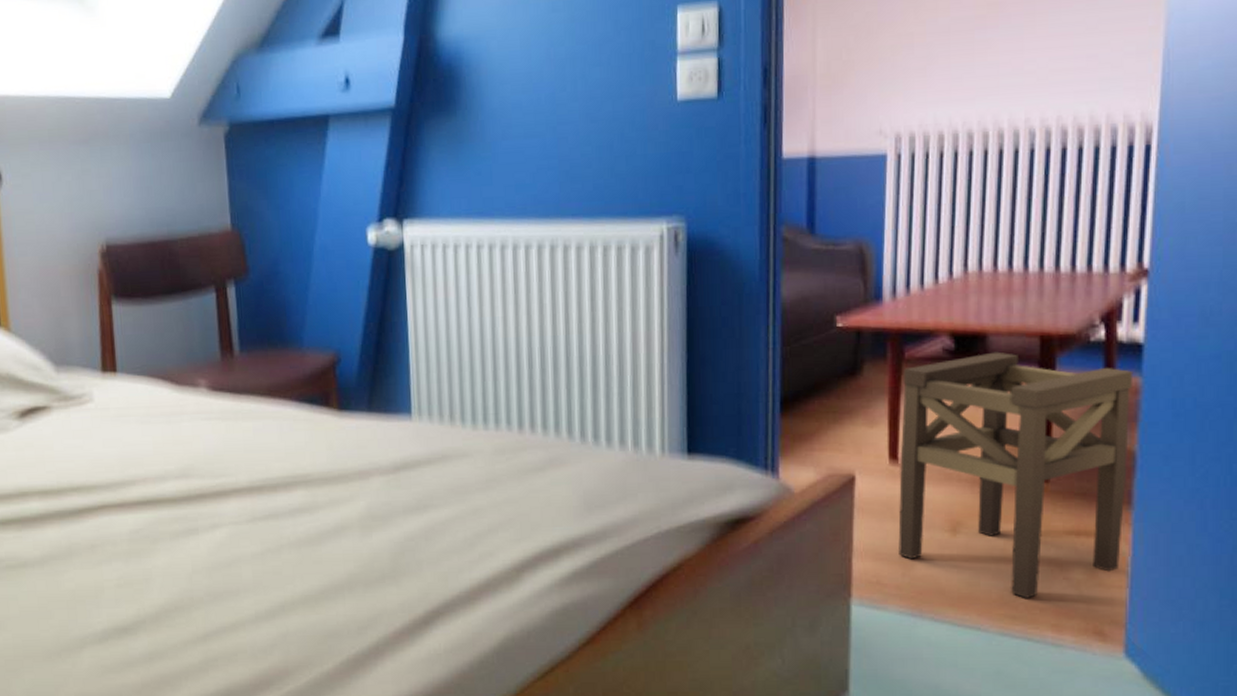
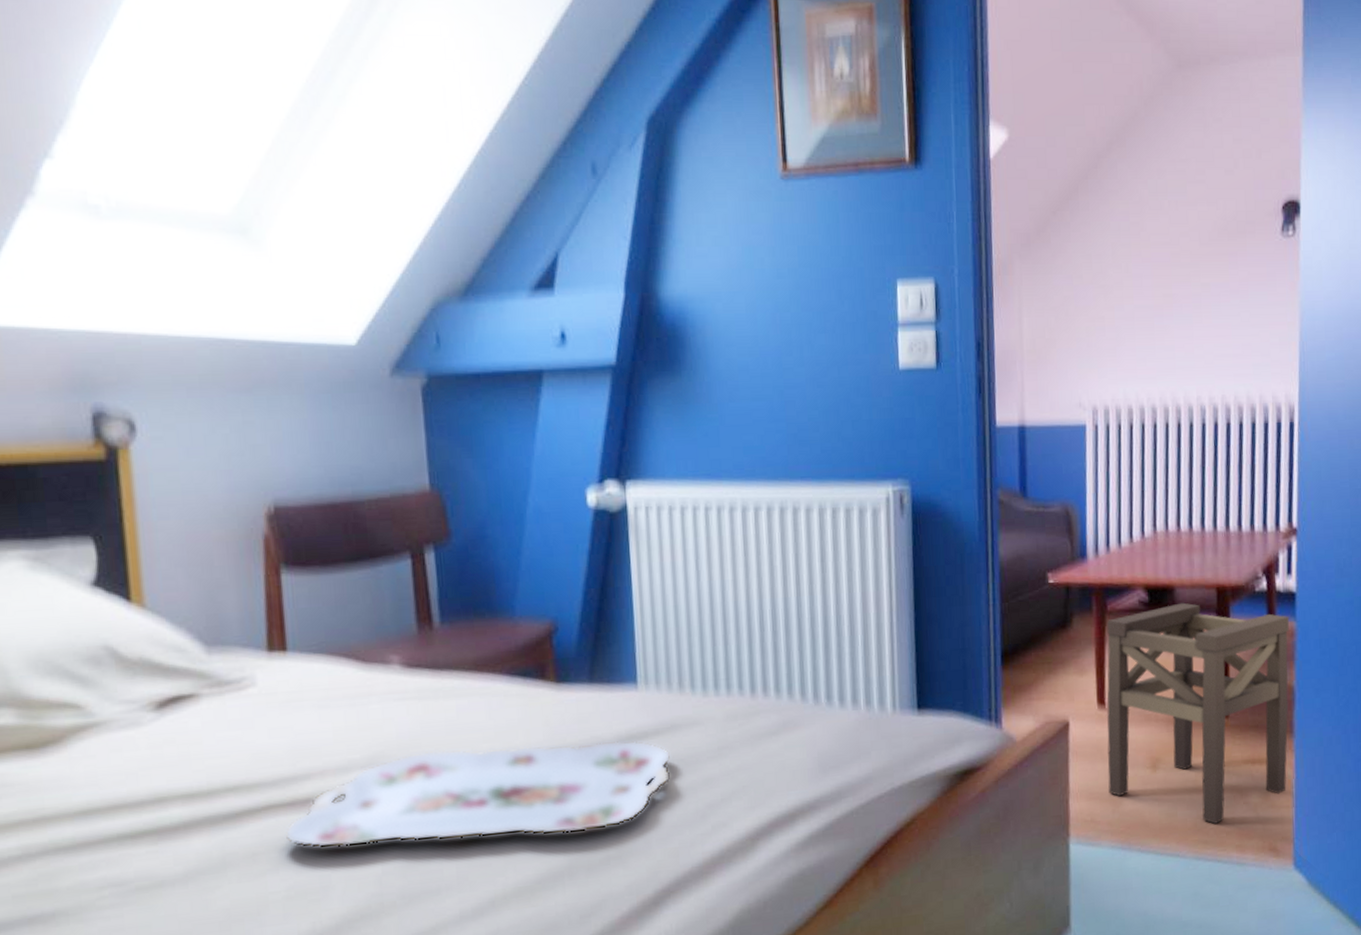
serving tray: none [115,466,442,551] -> present [284,740,671,849]

